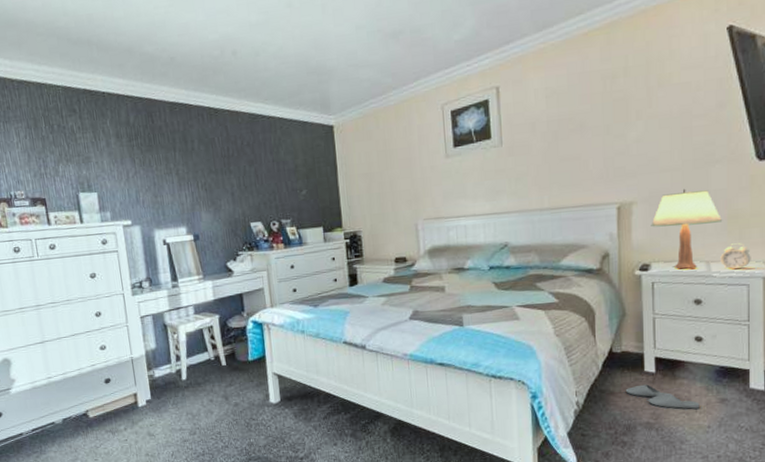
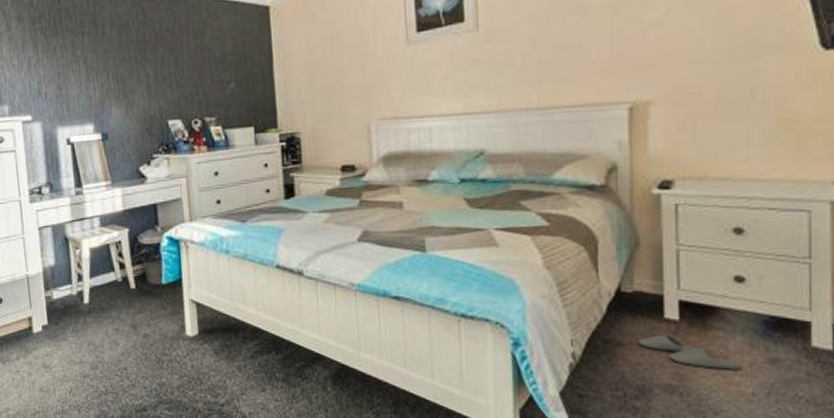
table lamp: present [651,188,723,270] -> none [674,85,774,189]
alarm clock: present [720,243,751,269] -> none [770,156,814,190]

